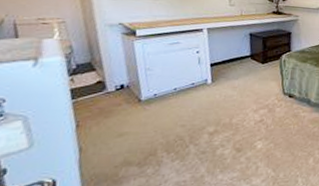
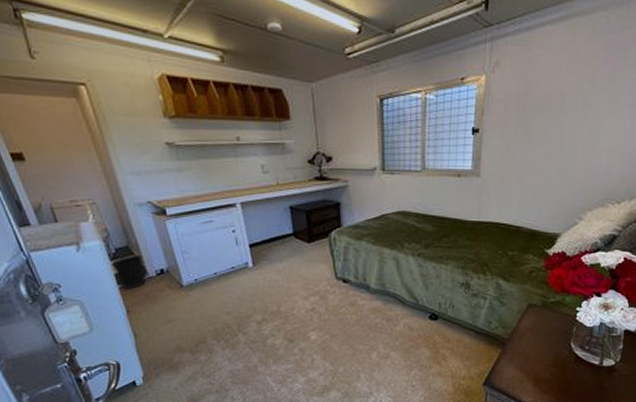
wastebasket: none [69,70,105,104] -> present [112,254,147,289]

